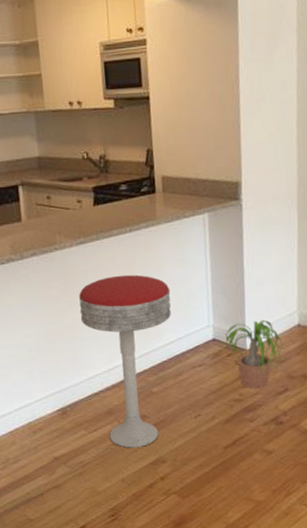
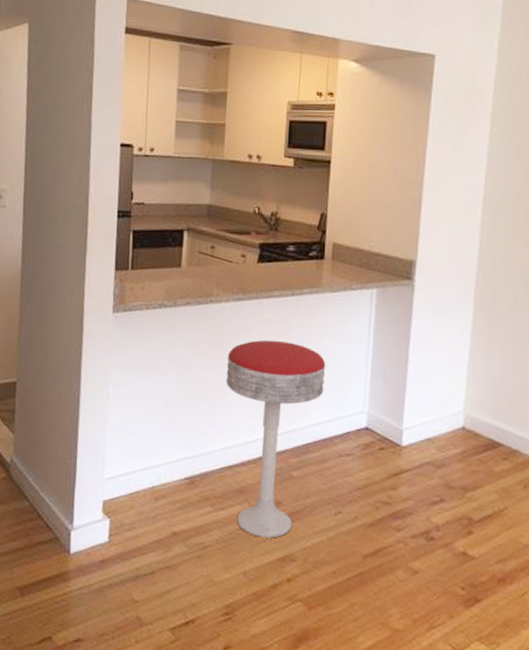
potted plant: present [217,320,285,389] -> none [368,414,444,494]

